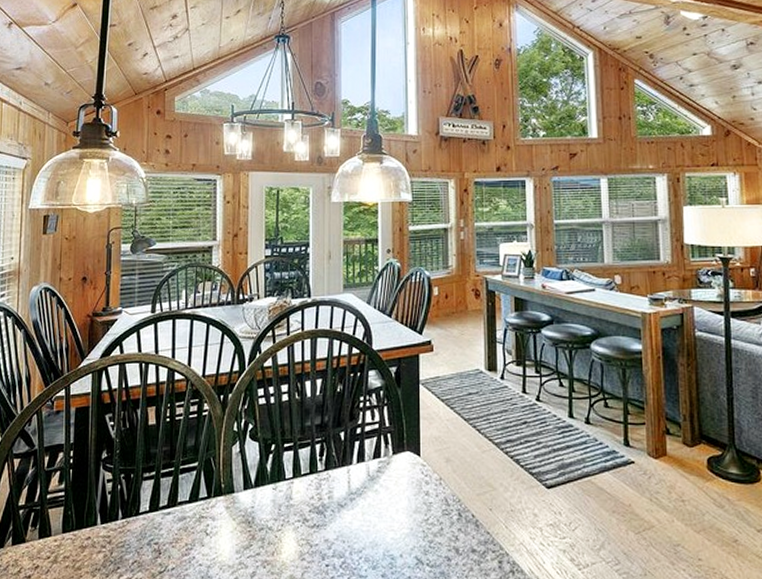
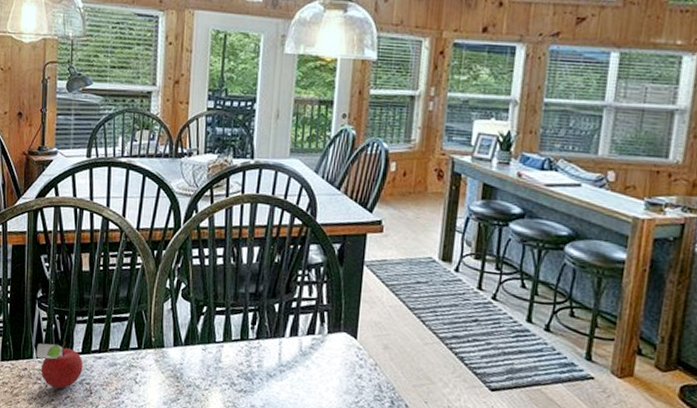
fruit: none [101,501,151,554] -> present [36,341,83,389]

